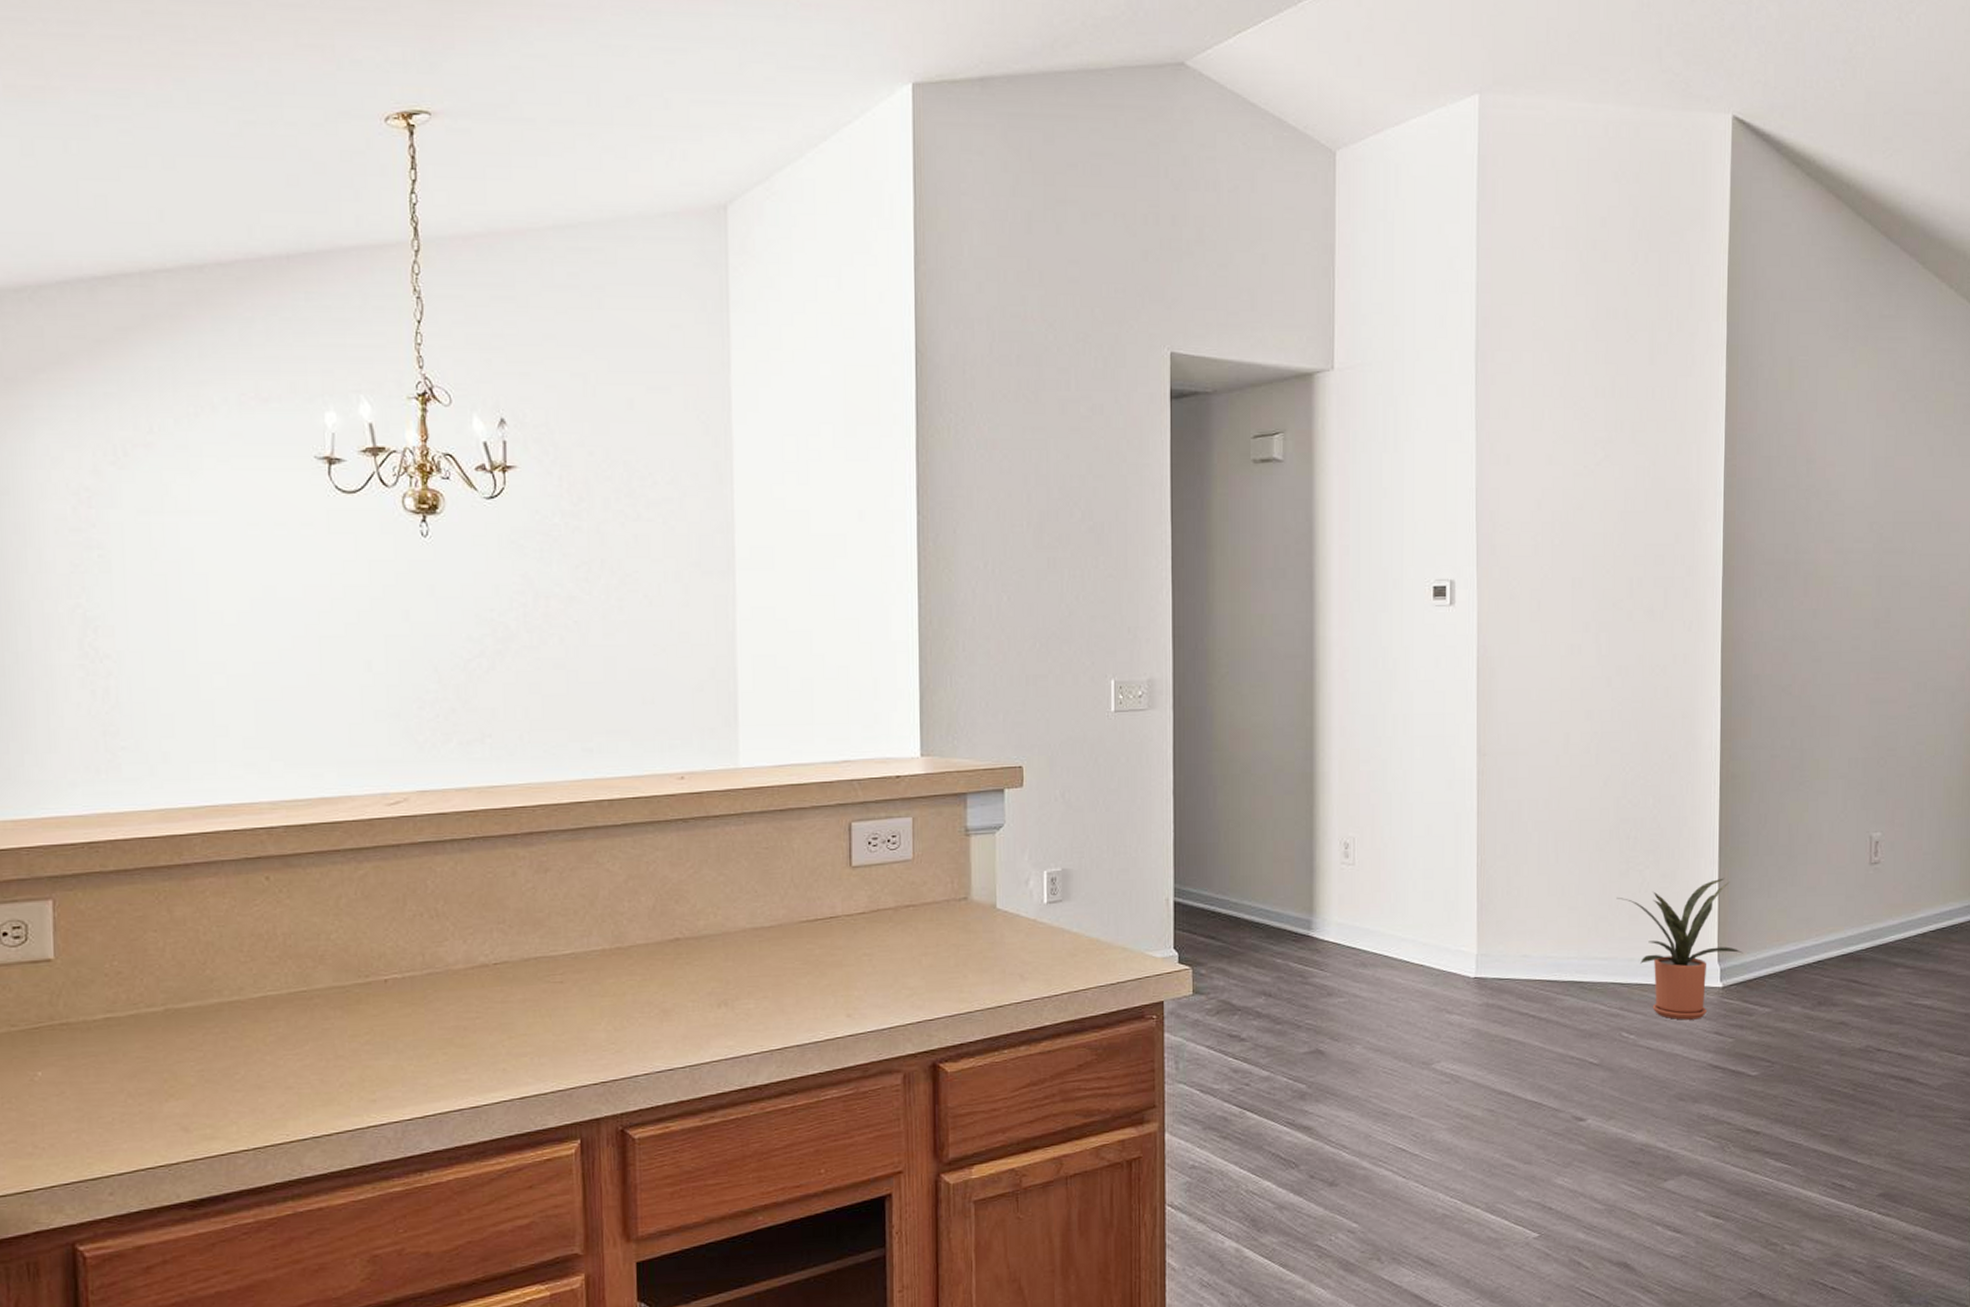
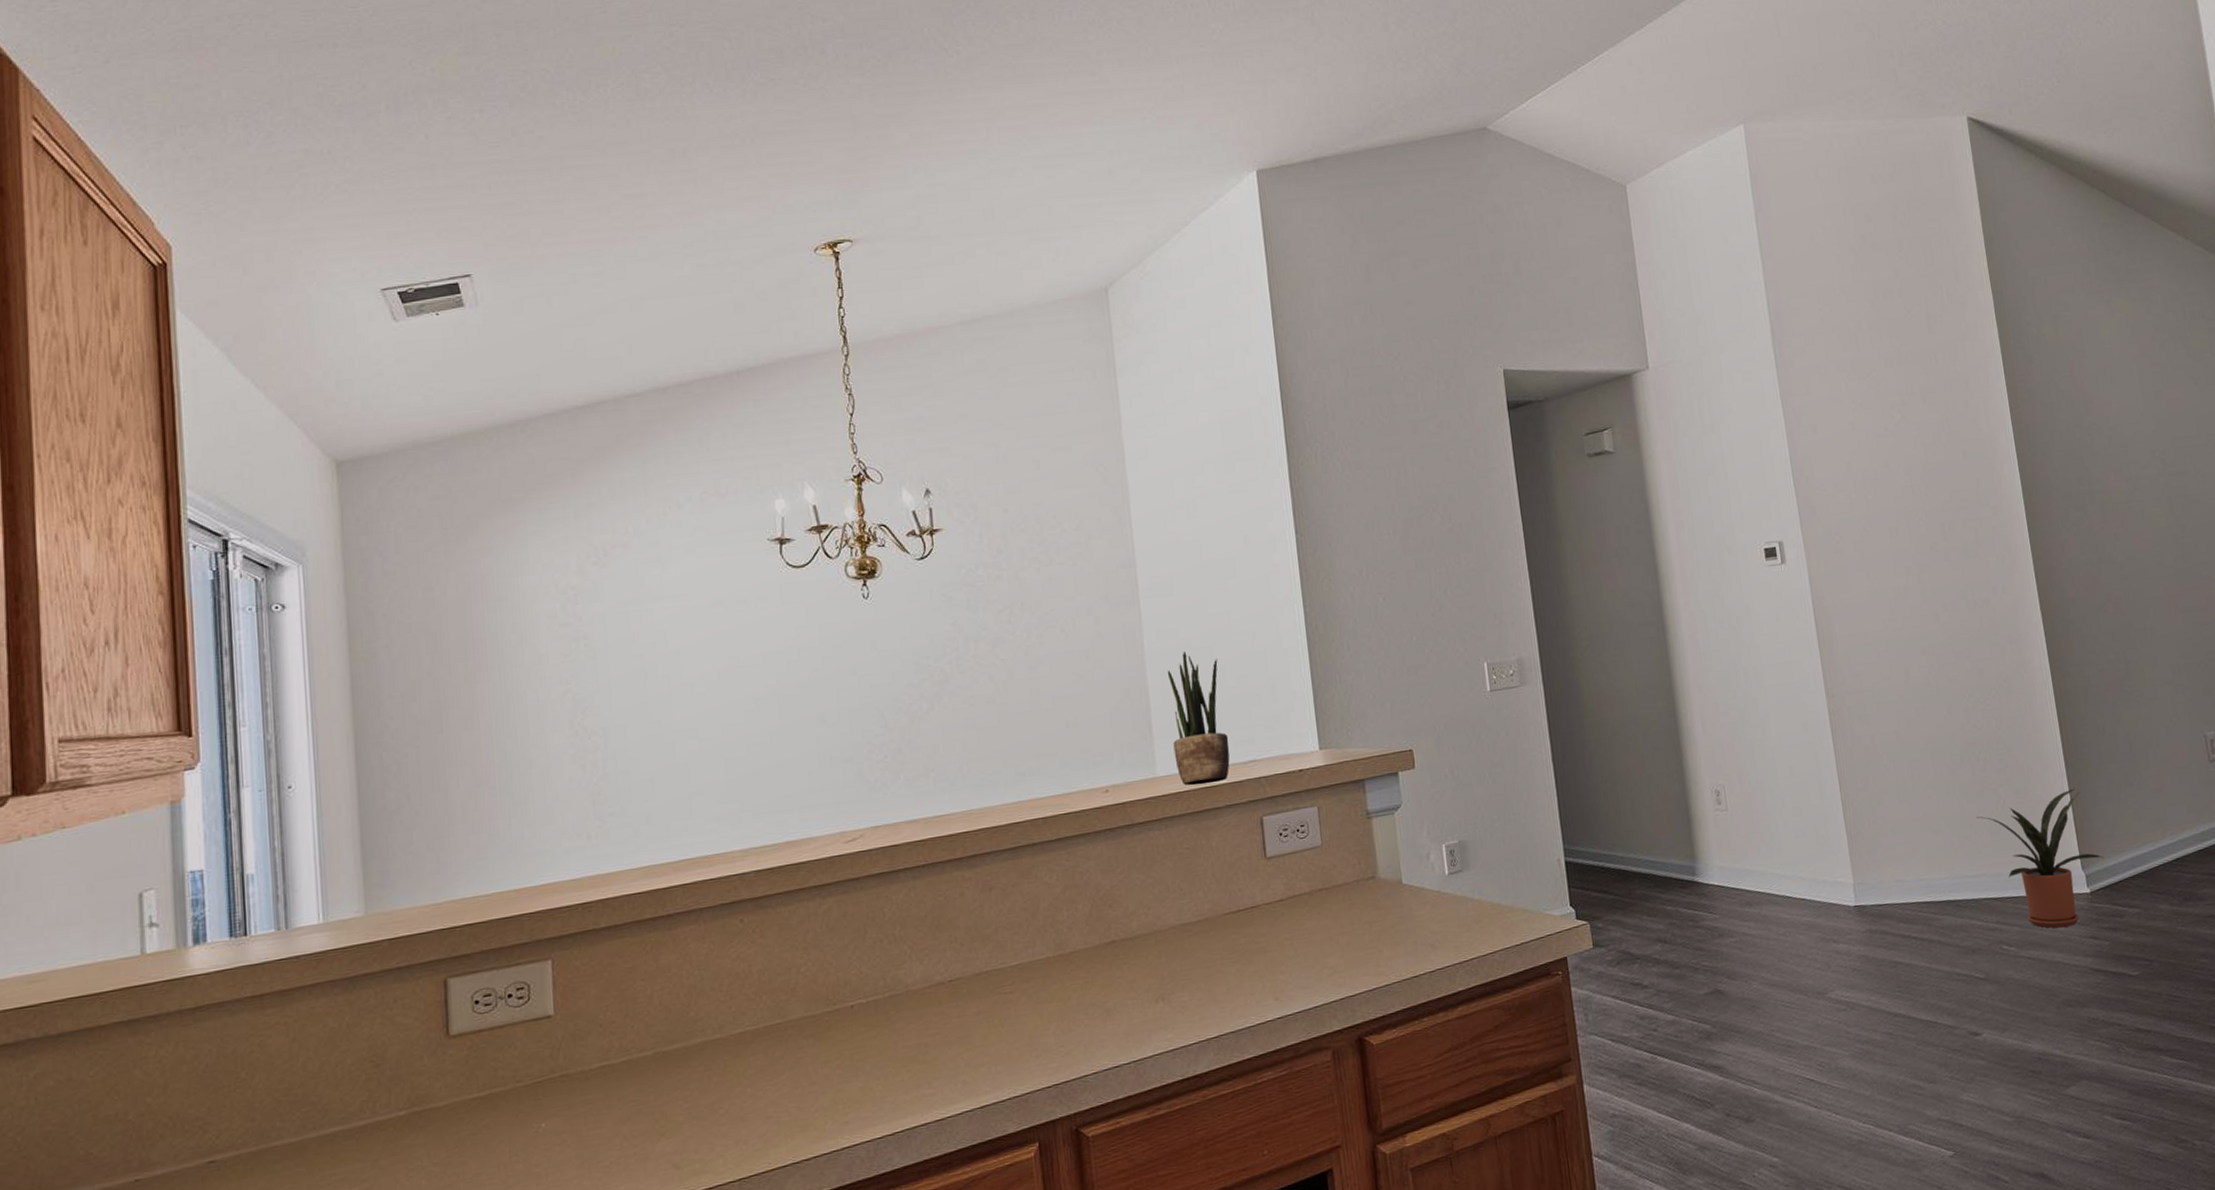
potted plant: none [760,633,822,782] -> present [1167,651,1230,786]

